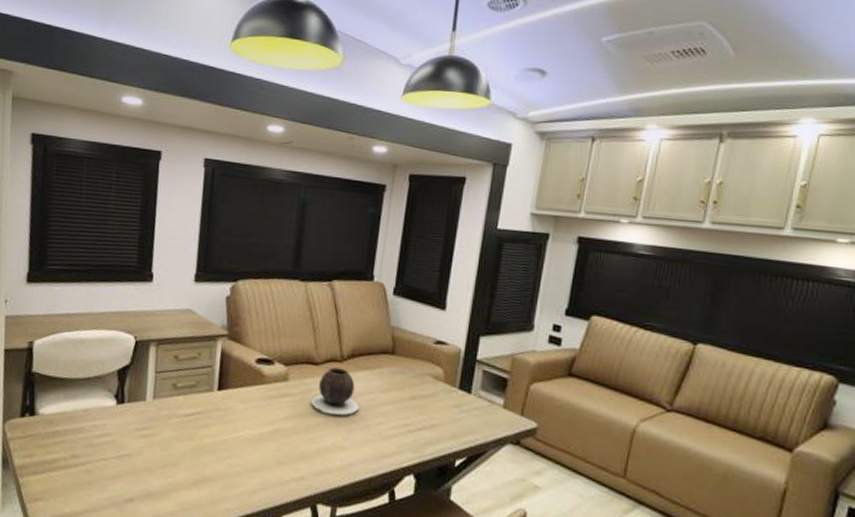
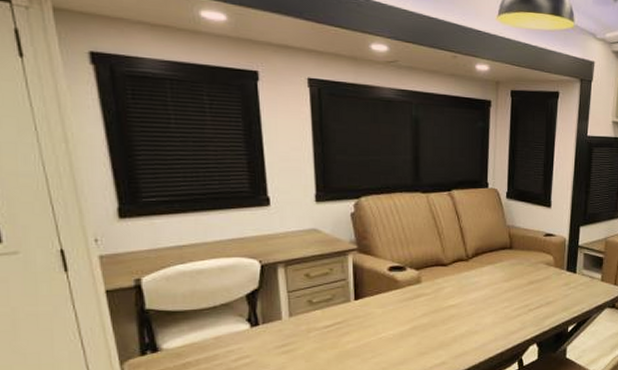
vase: present [310,367,359,417] -> none [443,266,486,307]

